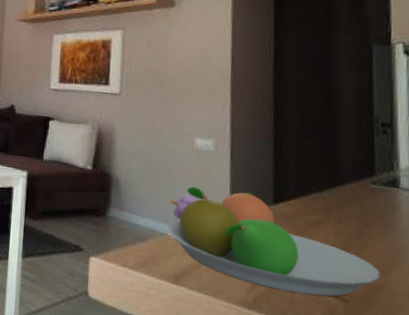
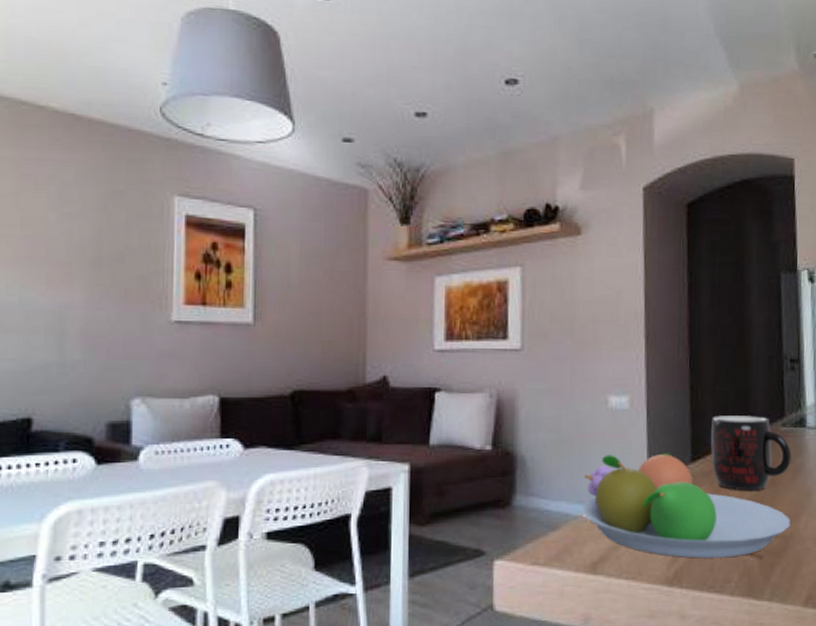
mug: none [294,166,382,239] -> present [711,416,791,491]

